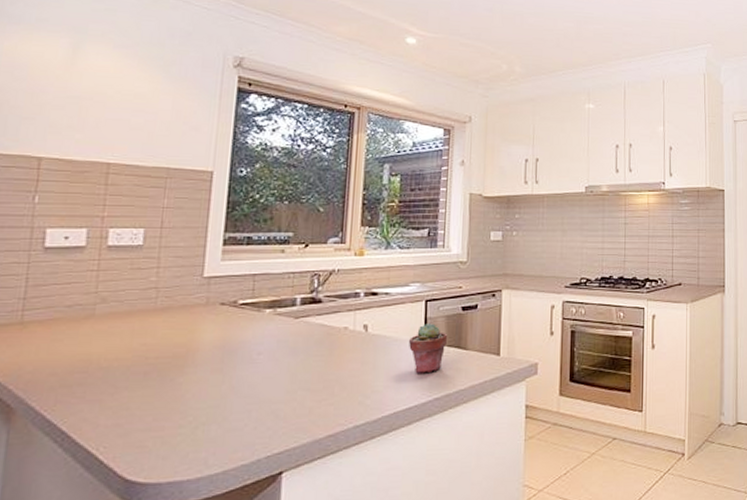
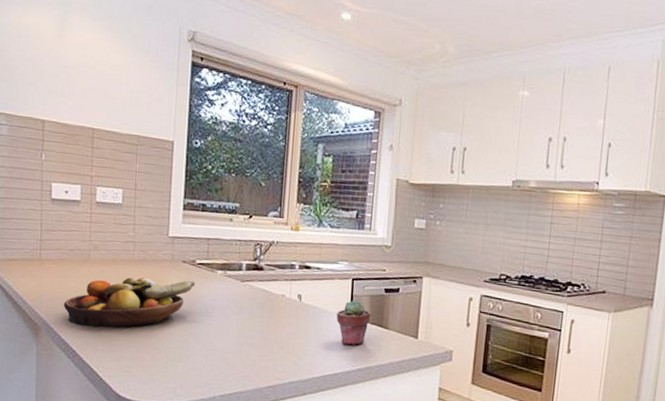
fruit bowl: none [51,324,237,399] -> present [63,277,196,328]

